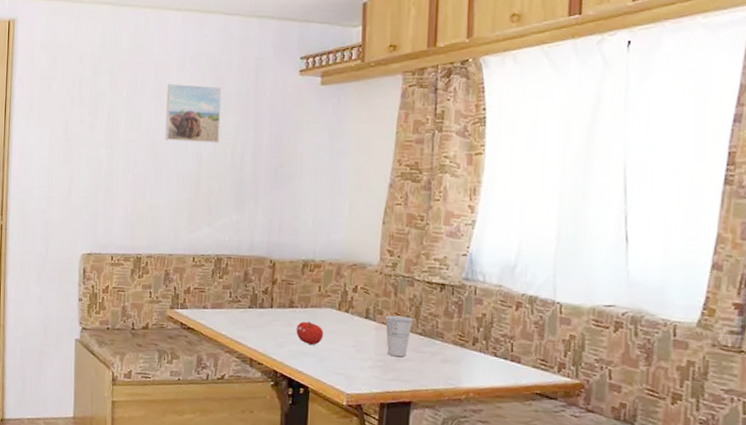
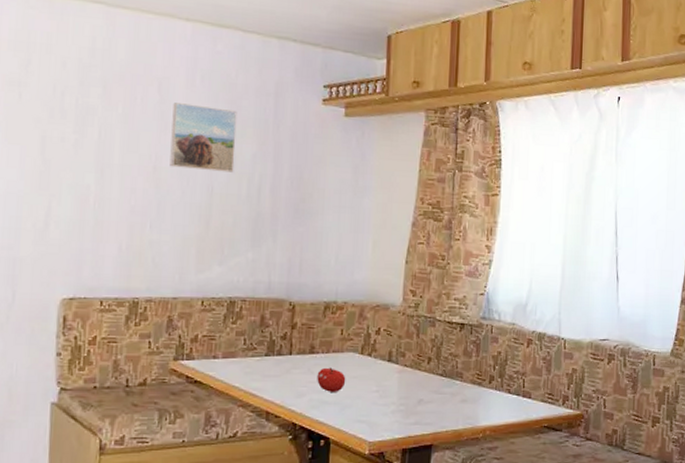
cup: present [384,315,413,357] -> none [407,357,434,400]

